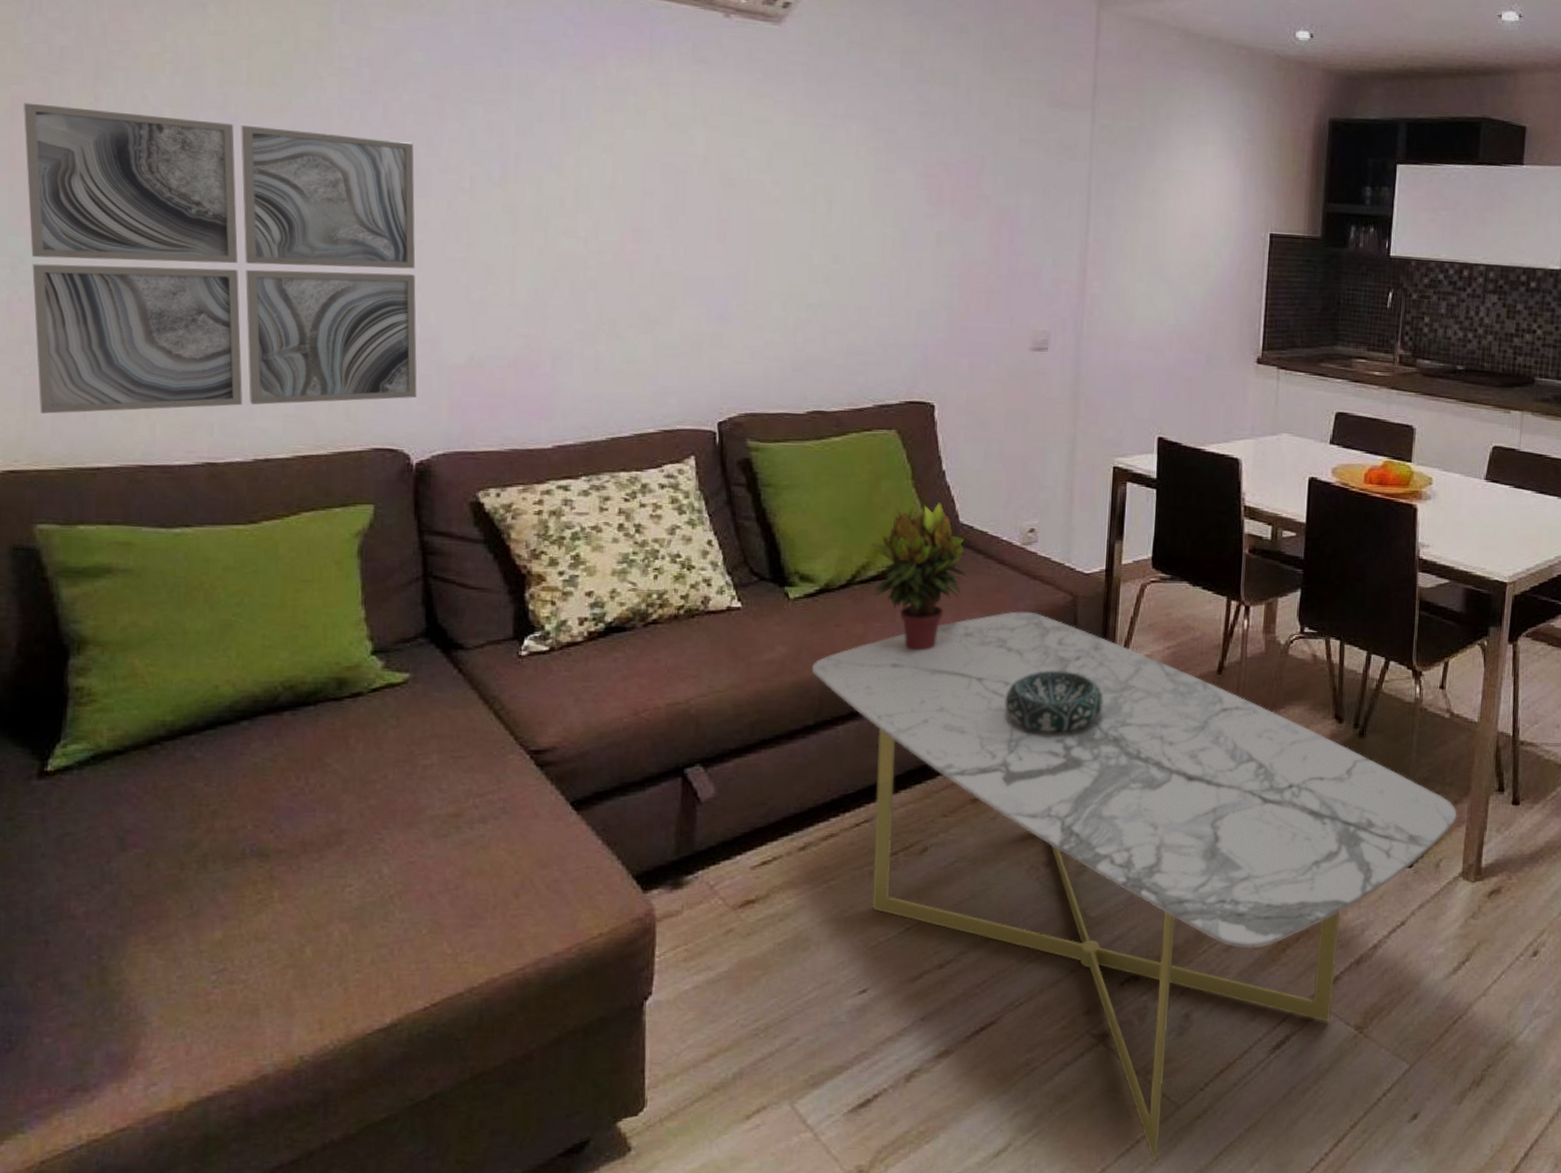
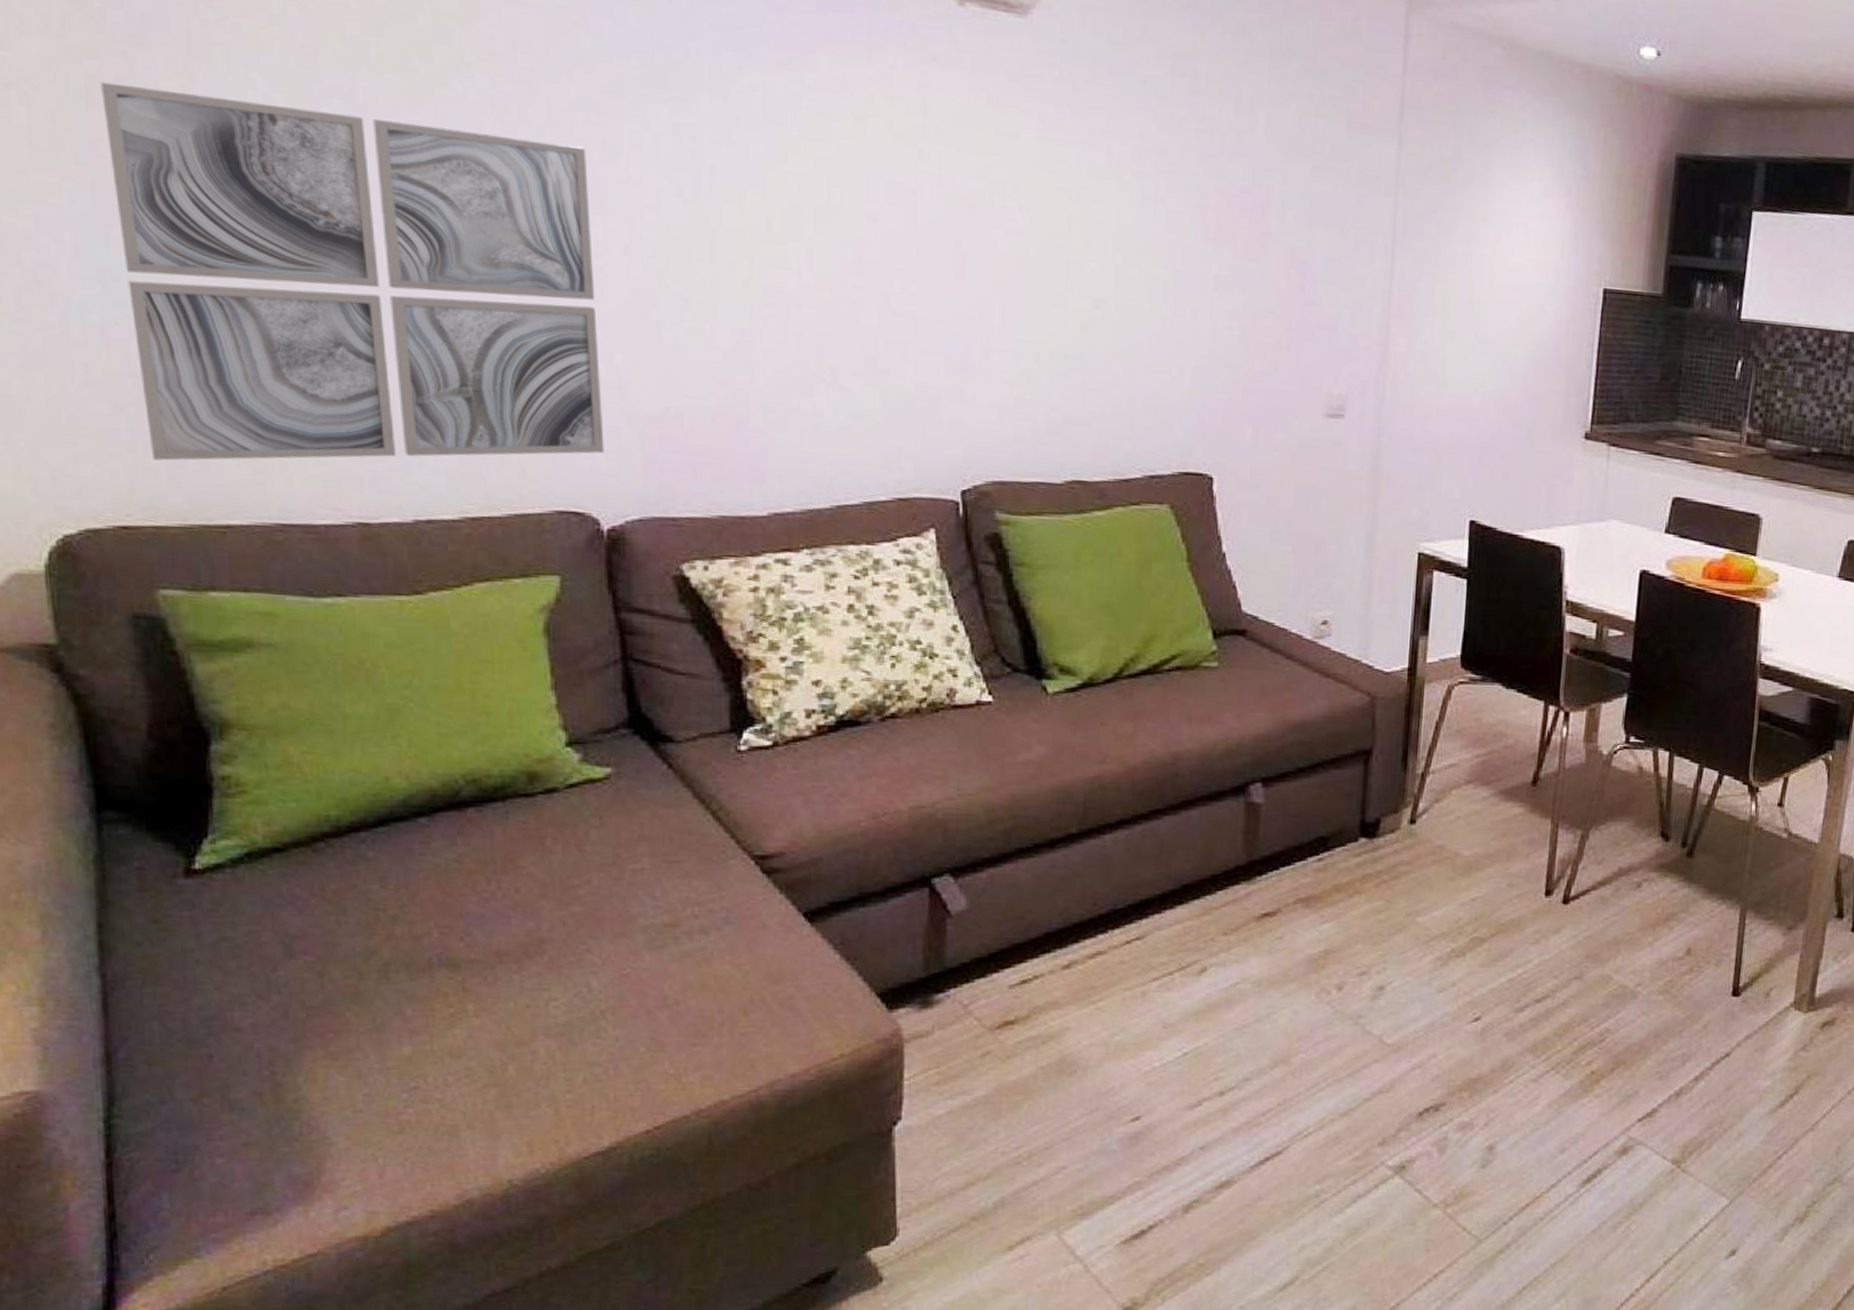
coffee table: present [812,611,1457,1161] -> none [1075,712,1791,1295]
potted plant: present [871,501,968,651] -> none [1141,587,1251,754]
decorative bowl: present [1005,671,1104,733] -> none [1293,778,1404,846]

